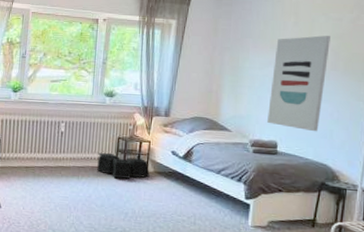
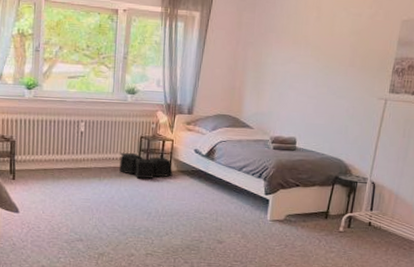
wall art: present [267,35,330,132] -> none [288,31,350,128]

